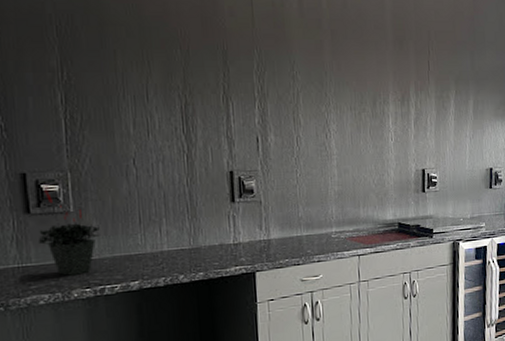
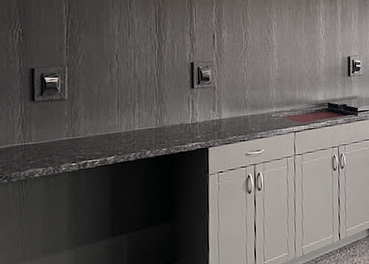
potted plant: present [39,184,100,276] -> none [39,77,86,153]

